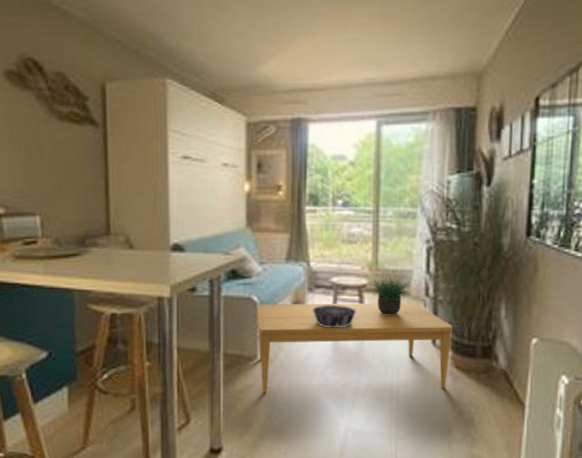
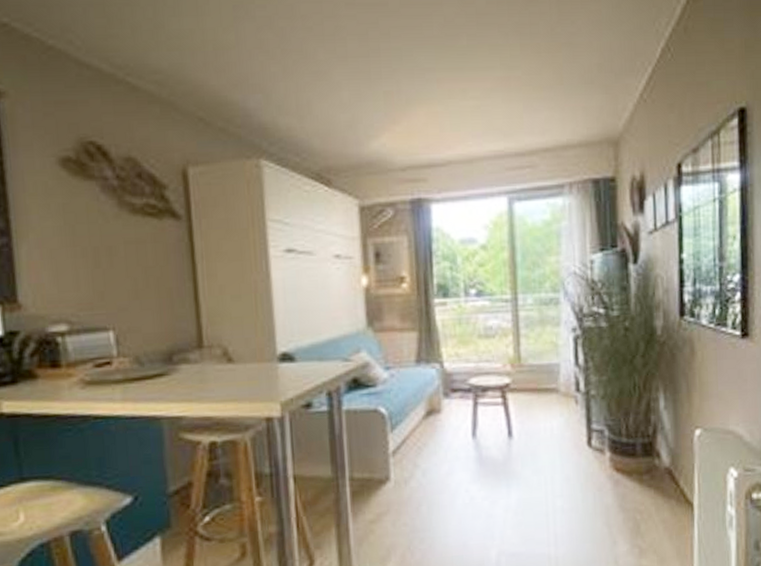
coffee table: present [257,302,453,393] -> none [385,400,609,520]
decorative bowl: present [313,304,357,328] -> none [450,410,501,437]
potted plant: present [369,269,413,315] -> none [513,363,562,417]

